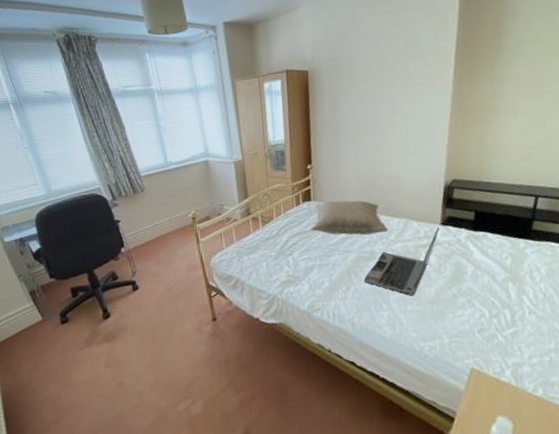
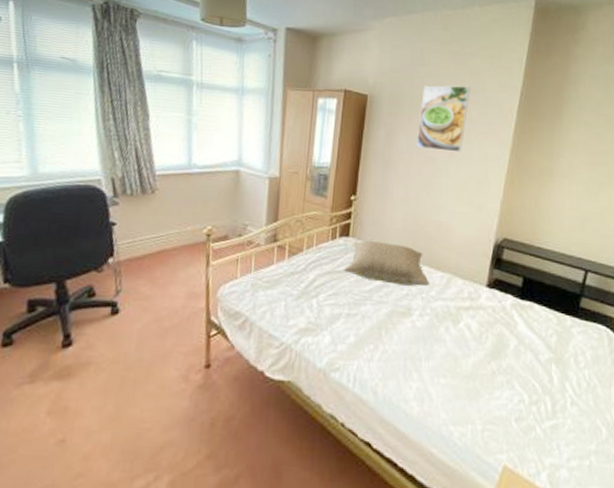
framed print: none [359,41,406,112] -> present [415,85,470,153]
laptop: present [363,226,440,296] -> none [395,288,486,367]

